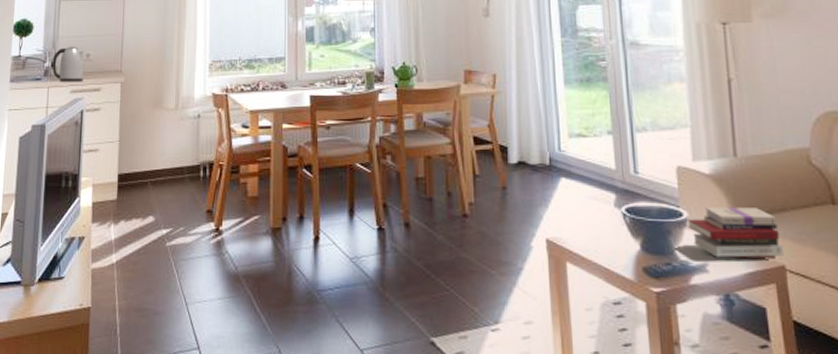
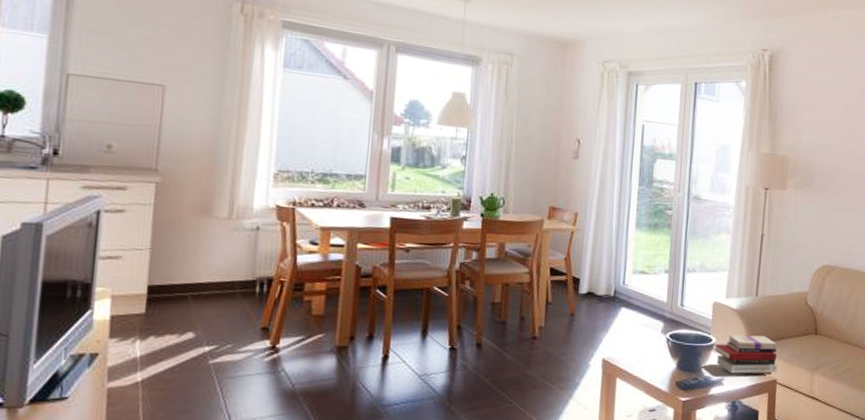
kettle: present [52,46,84,82] -> none [54,132,103,177]

